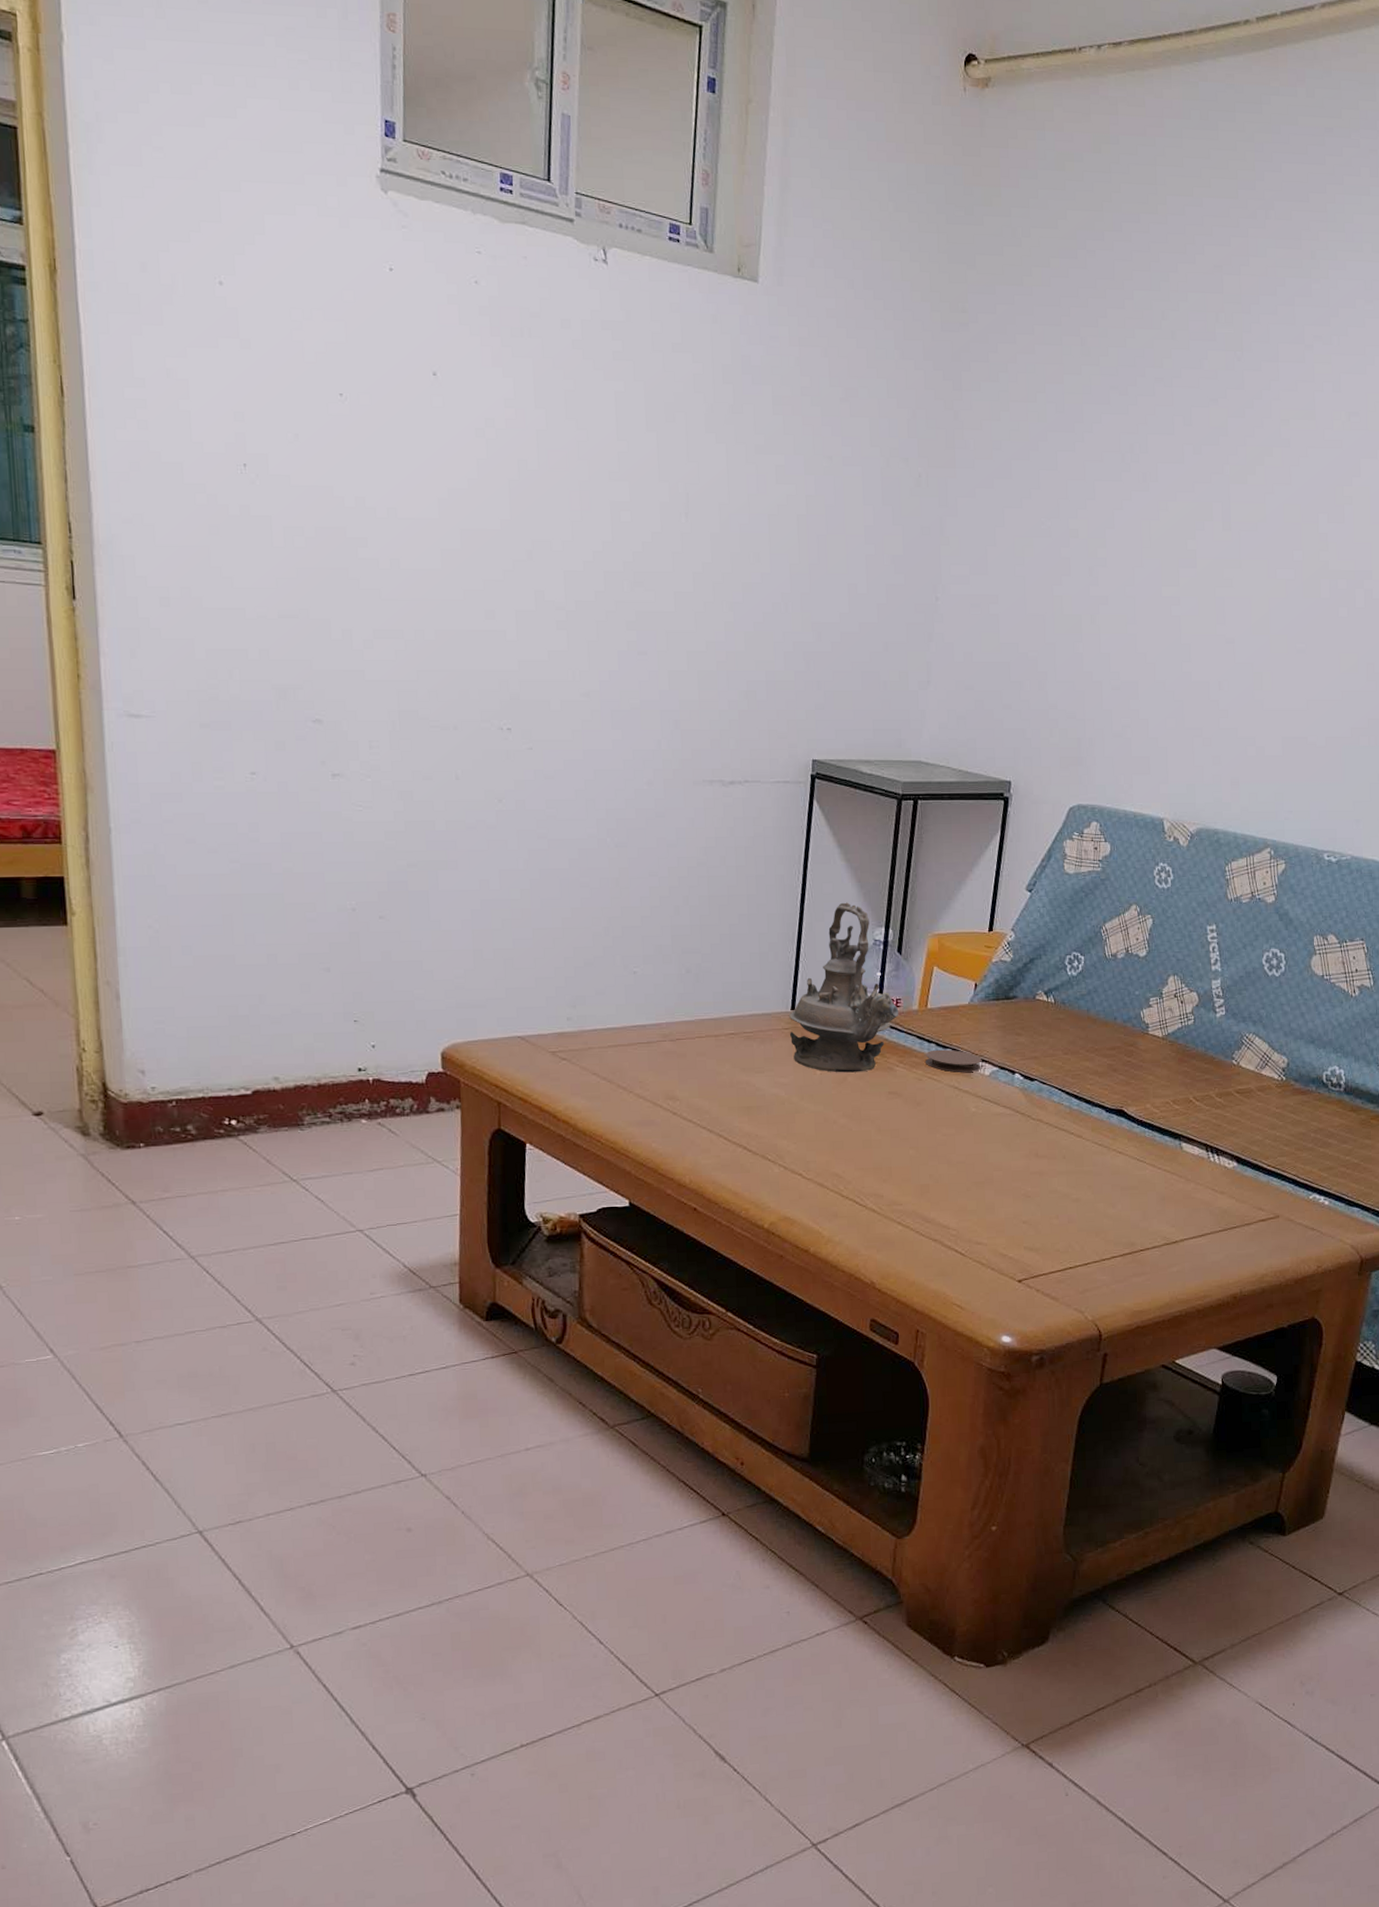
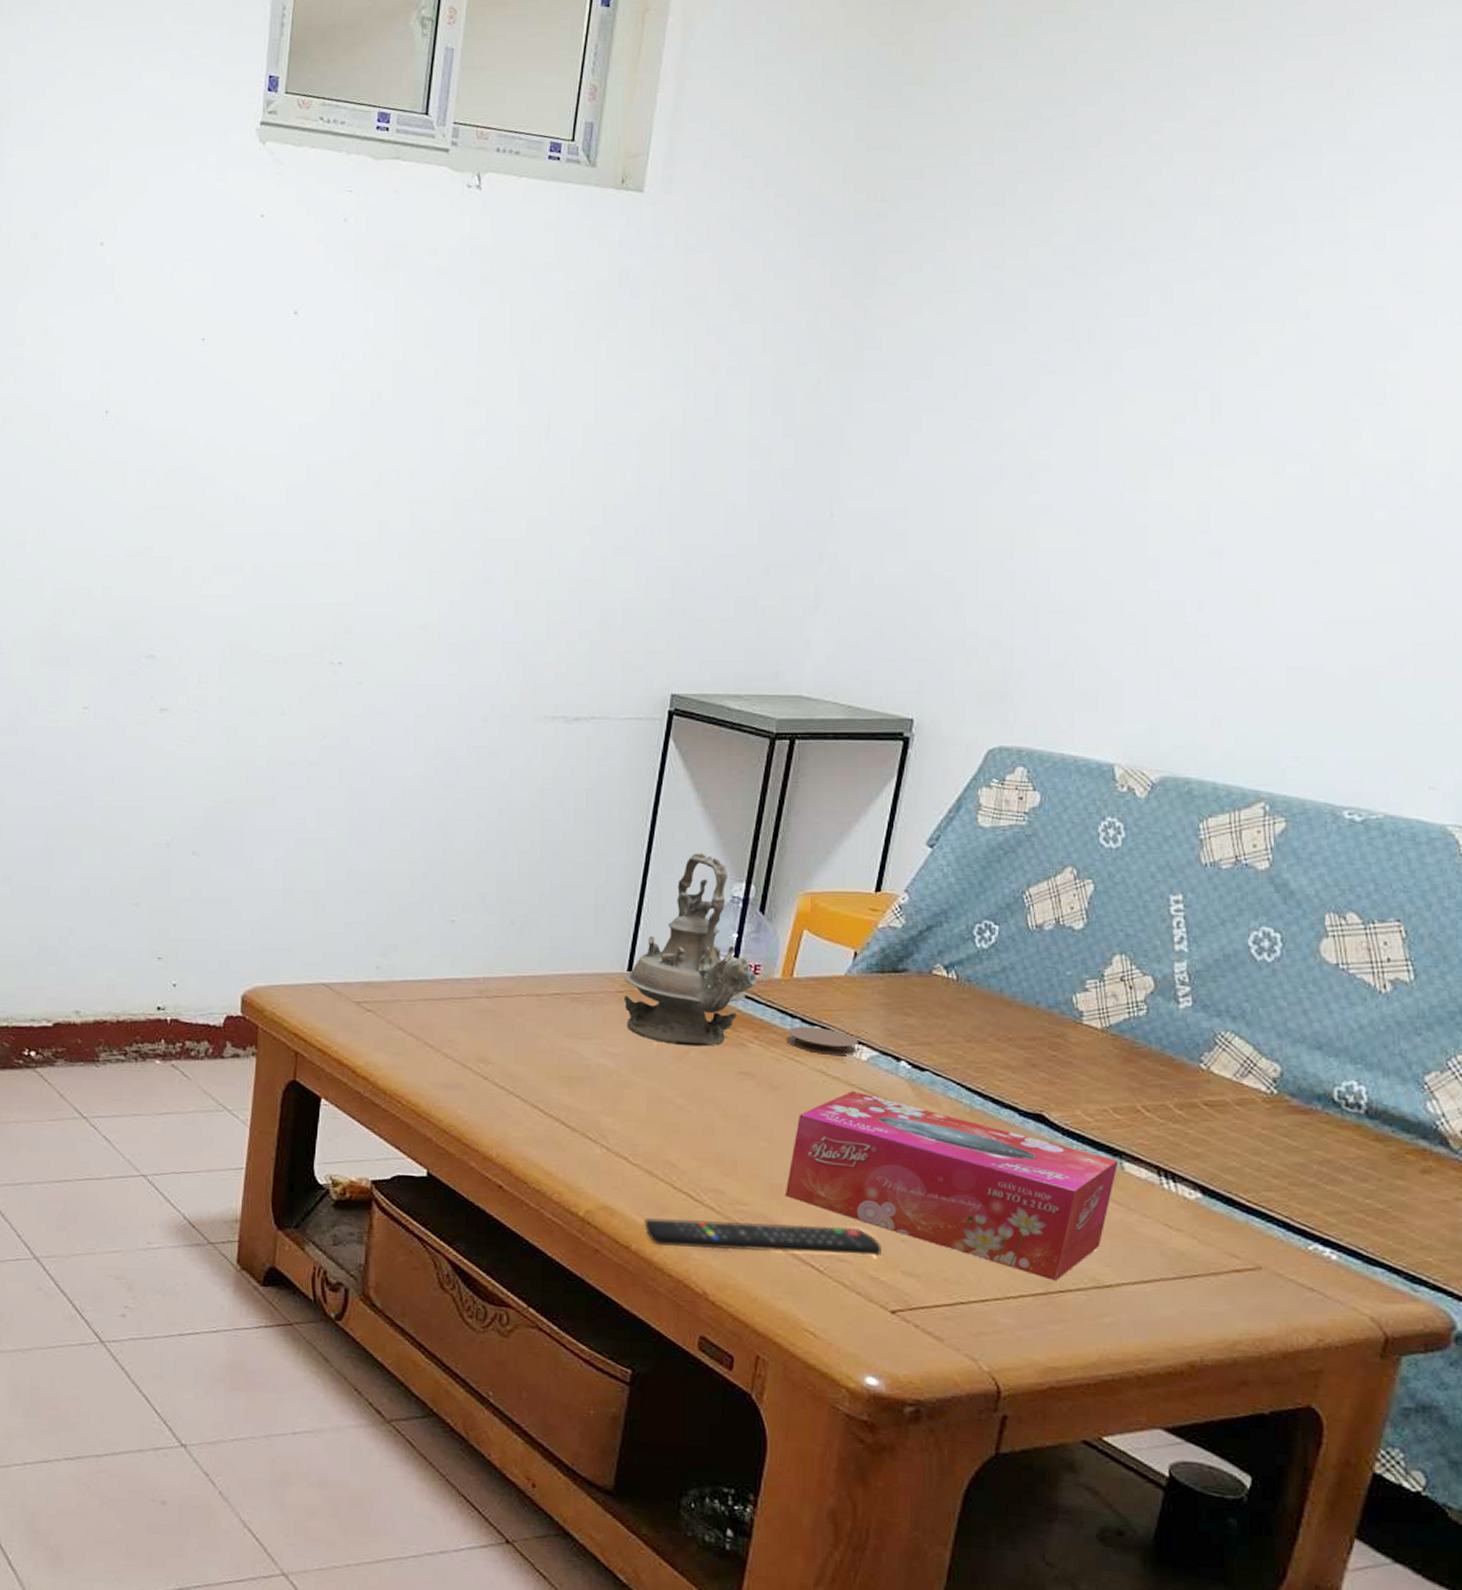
remote control: none [819,1215,1008,1246] -> present [644,1218,881,1256]
tissue box: none [931,1101,1179,1243] -> present [784,1090,1119,1282]

